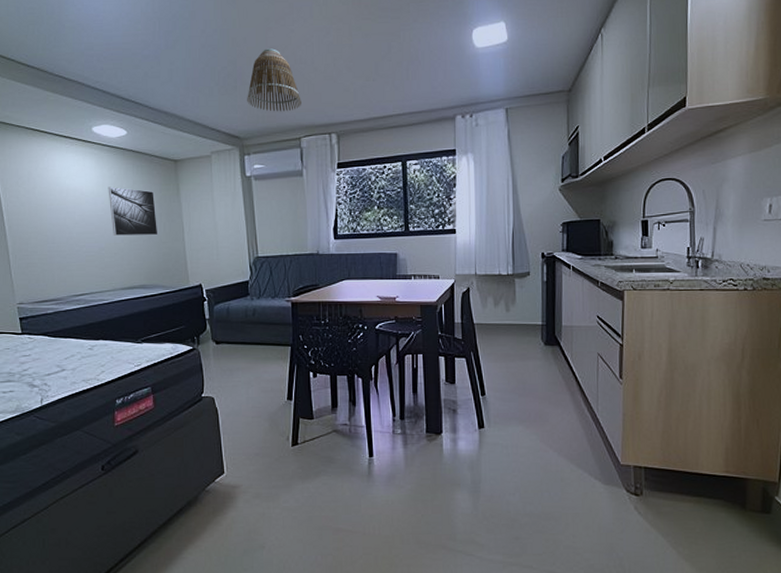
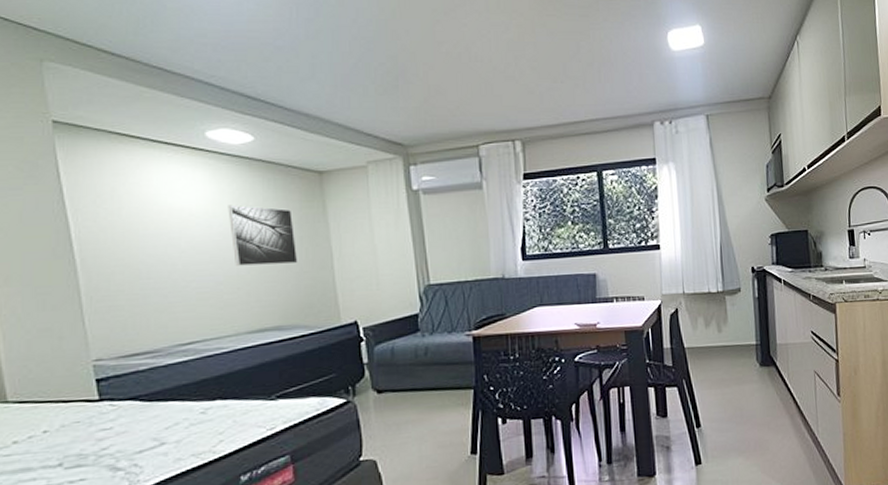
lamp shade: present [247,48,301,112] -> none [411,44,478,116]

